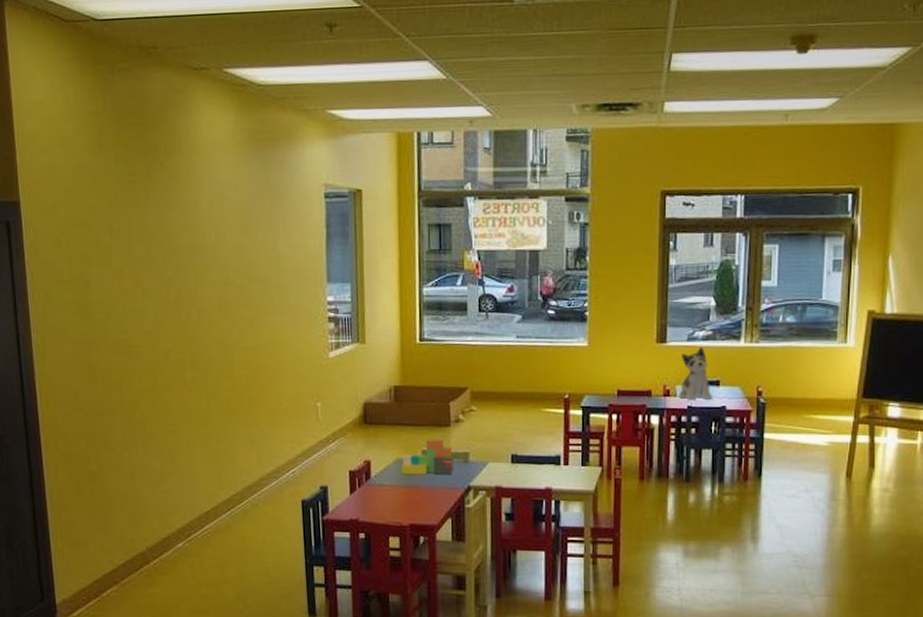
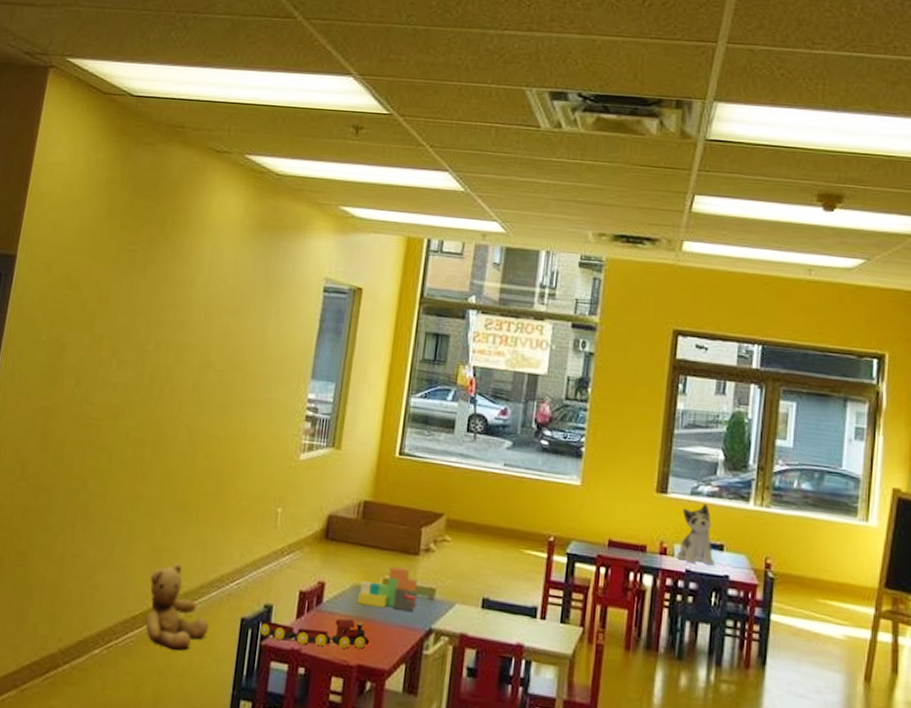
teddy bear: none [214,463,274,534] -> present [145,563,209,651]
toy train: none [319,488,418,514] -> present [259,618,370,649]

